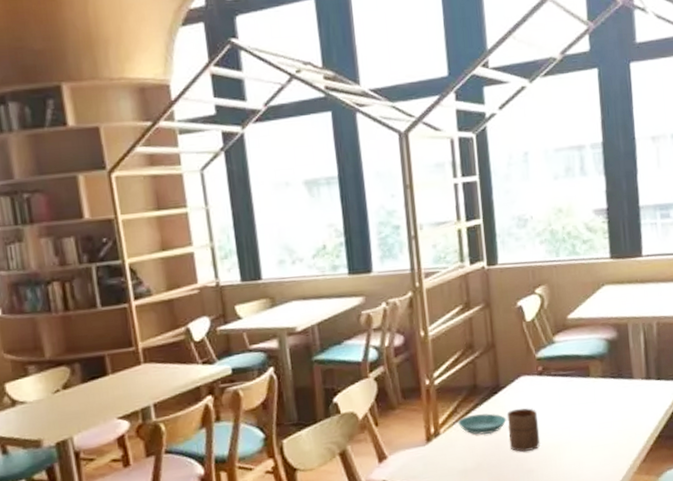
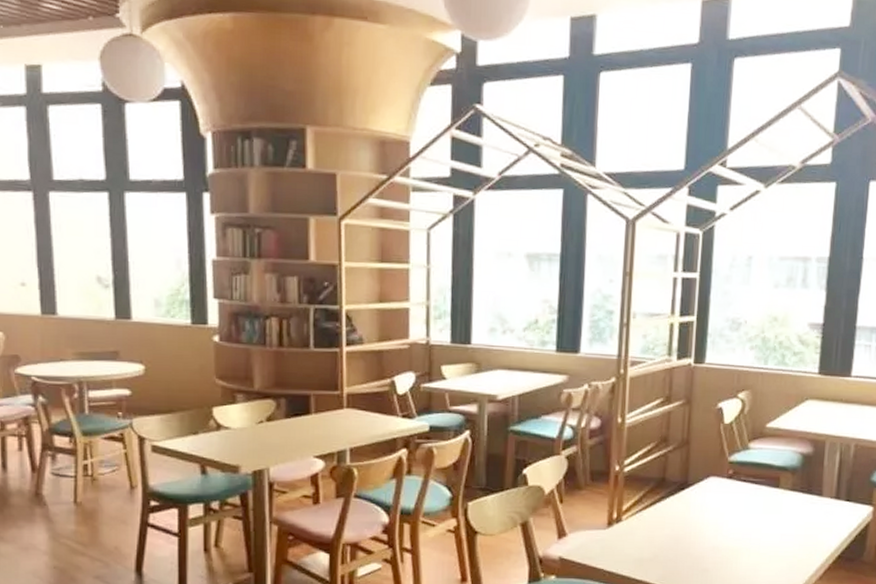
saucer: present [458,413,507,435] -> none [641,507,690,529]
cup: present [506,408,541,452] -> none [688,507,721,551]

